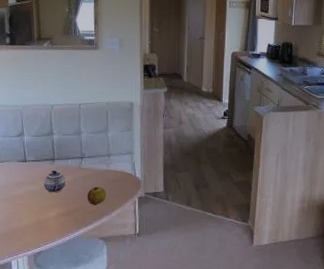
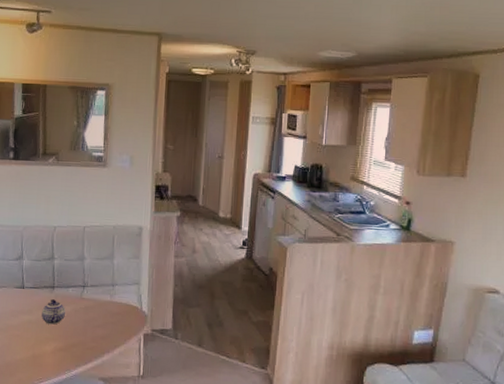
fruit: present [87,186,106,204] -> none [87,319,109,340]

